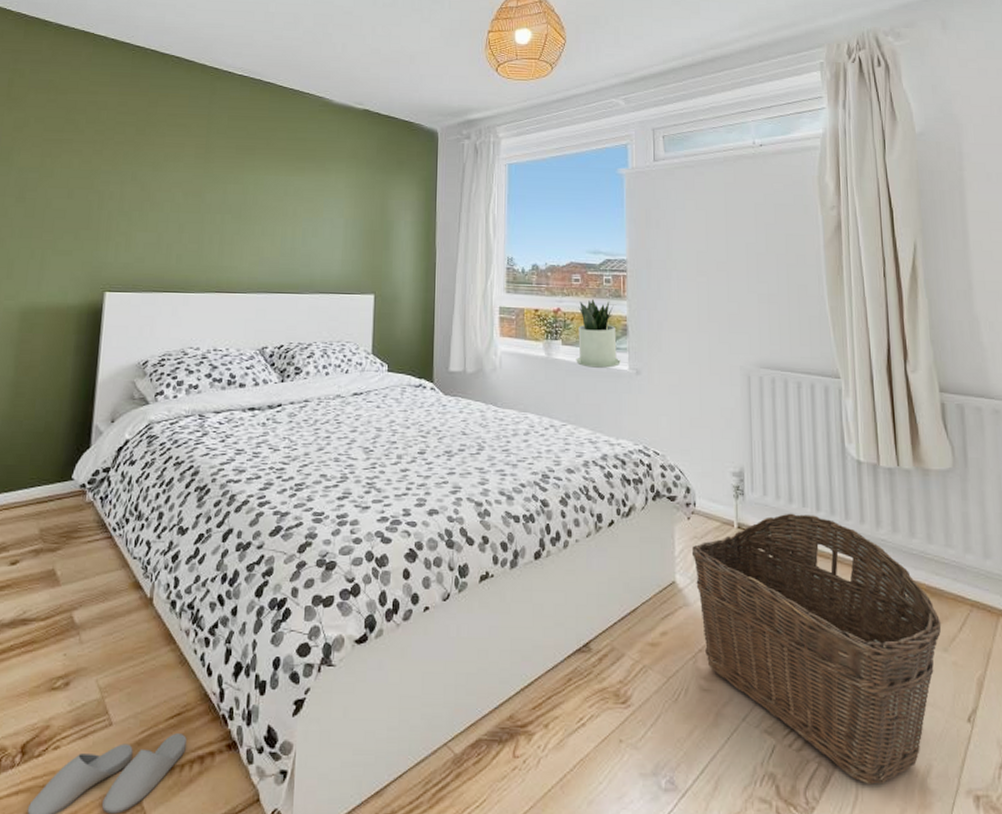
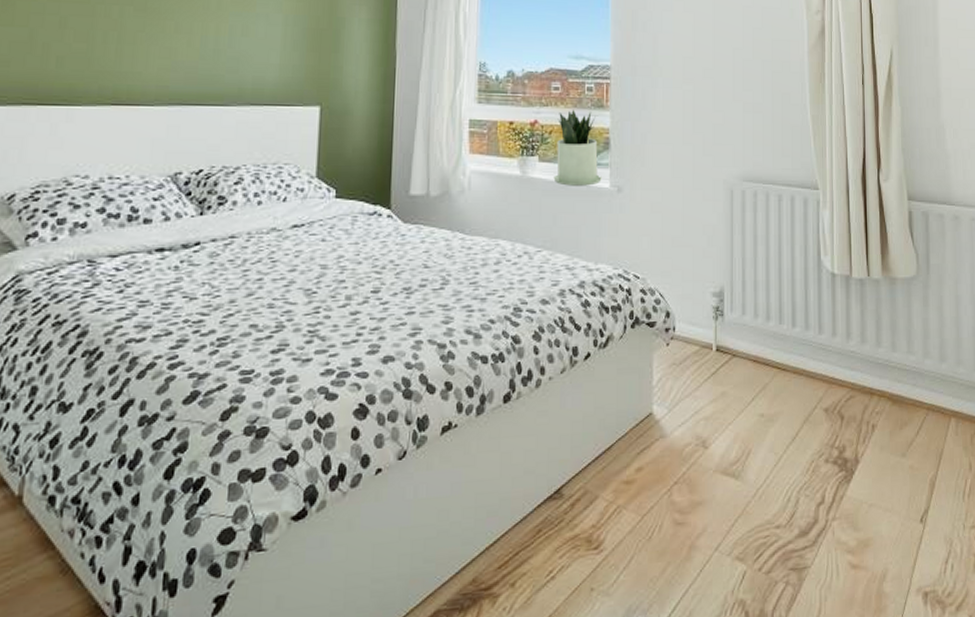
wicker basket: present [691,513,942,784] -> none [669,331,901,597]

